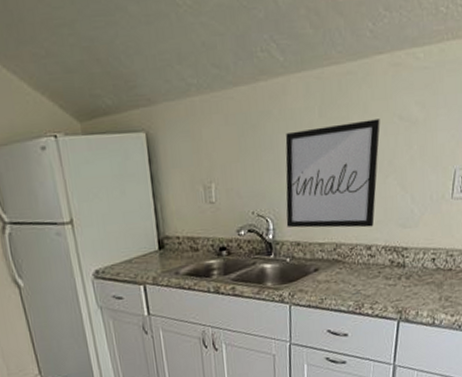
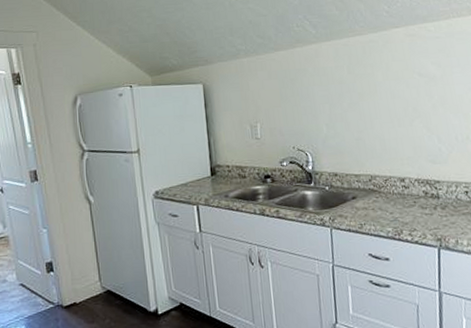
wall art: present [285,119,380,228] -> none [320,75,405,163]

